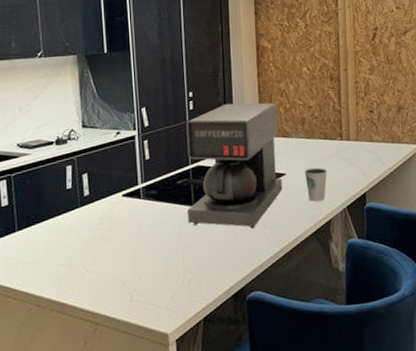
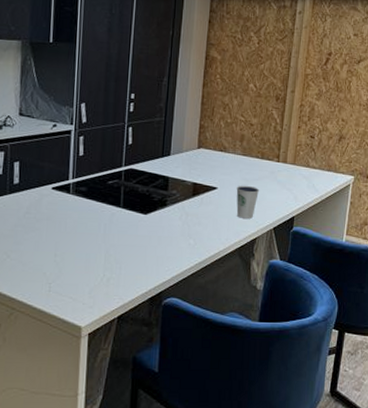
coffee maker: present [186,103,283,228] -> none [114,110,218,237]

